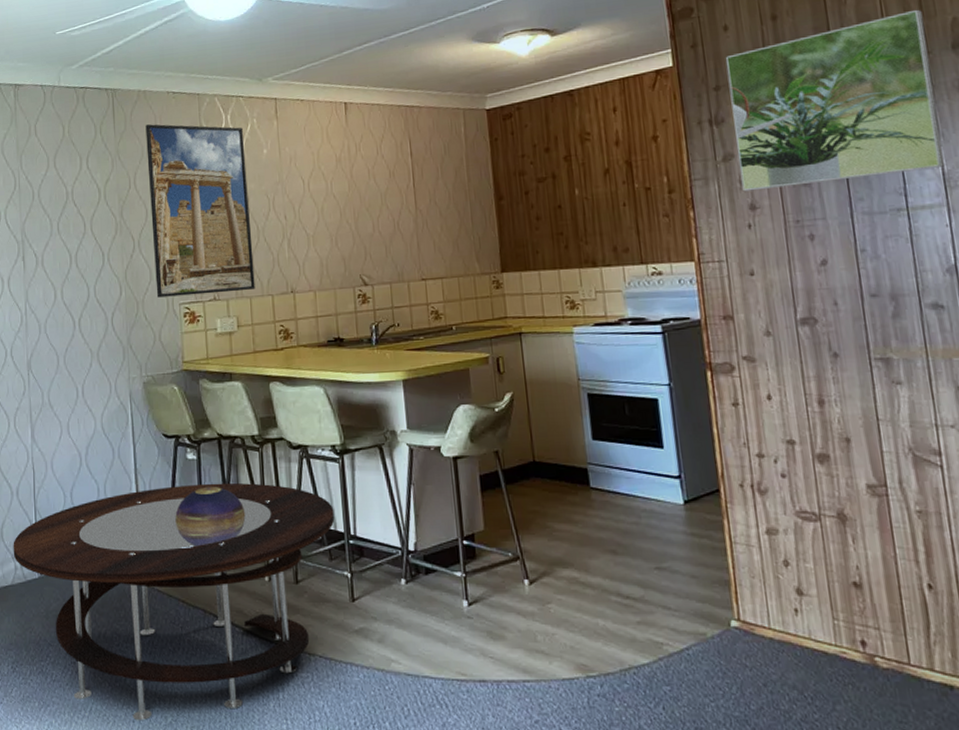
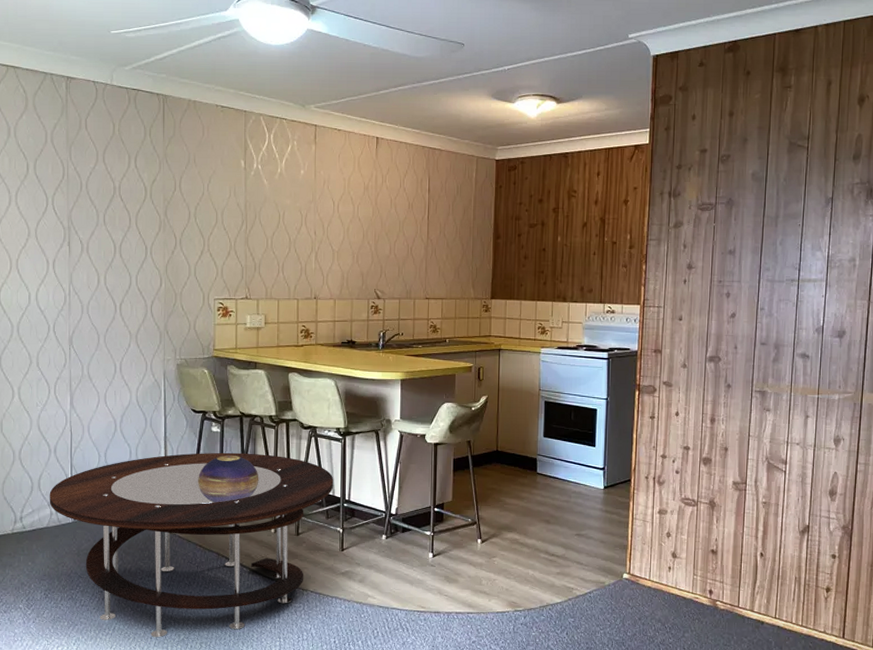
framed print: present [145,124,255,298] -> none [193,133,284,293]
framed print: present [725,9,944,192] -> none [684,123,838,254]

